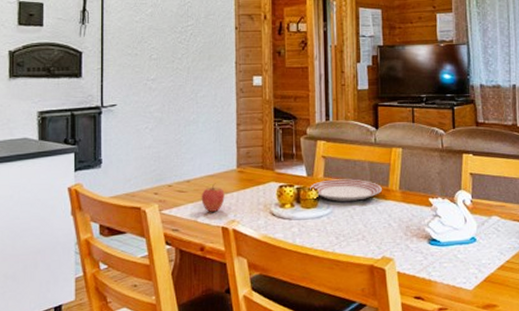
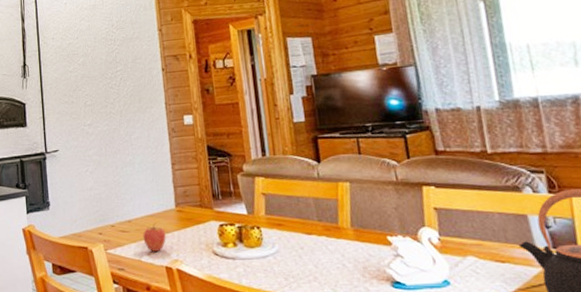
dinner plate: present [310,179,382,201] -> none [252,216,331,240]

